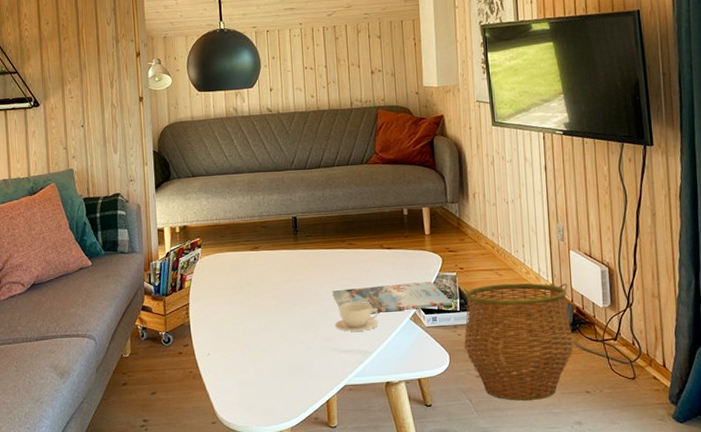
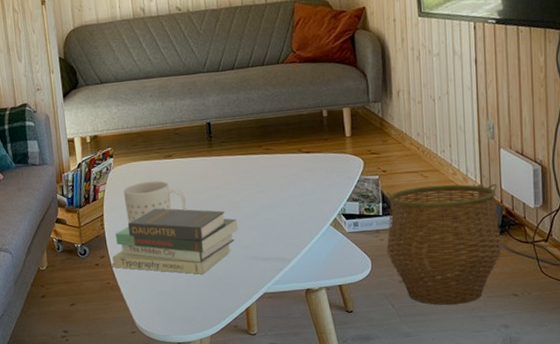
books: none [196,298,320,365] -> present [112,208,238,274]
mug: none [210,271,271,312] -> present [124,180,187,223]
magazine: present [332,281,452,313] -> none [249,185,374,220]
teacup: present [335,302,379,332] -> none [253,208,298,239]

